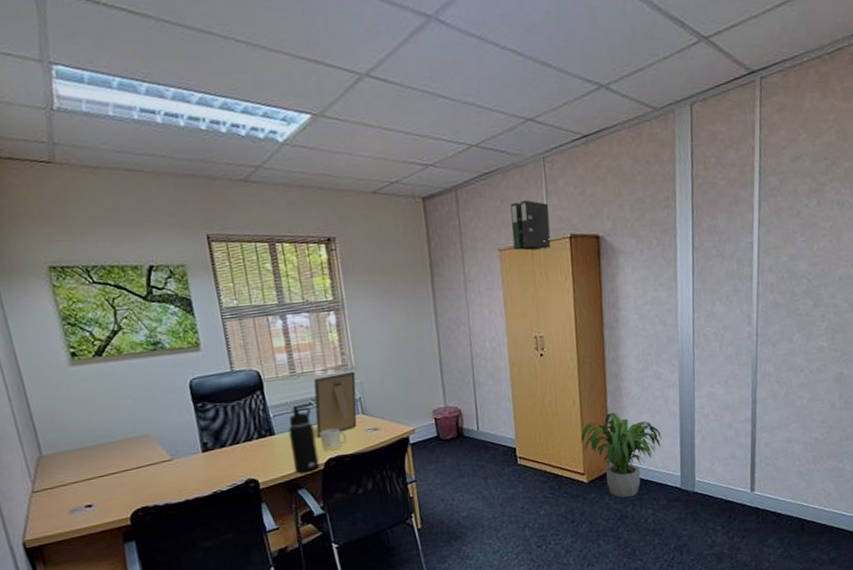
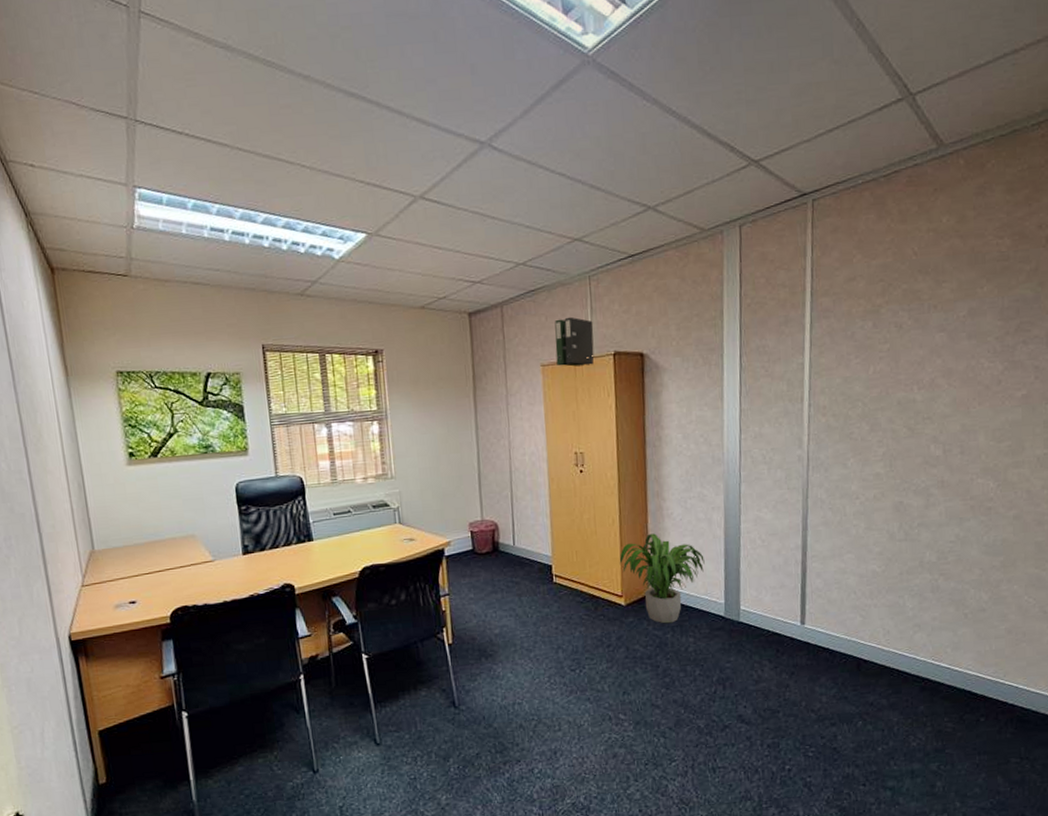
water bottle: present [288,407,320,473] -> none [326,514,355,581]
picture frame: present [313,371,357,438] -> none [353,481,395,546]
mug: present [320,428,347,452] -> none [357,536,383,560]

